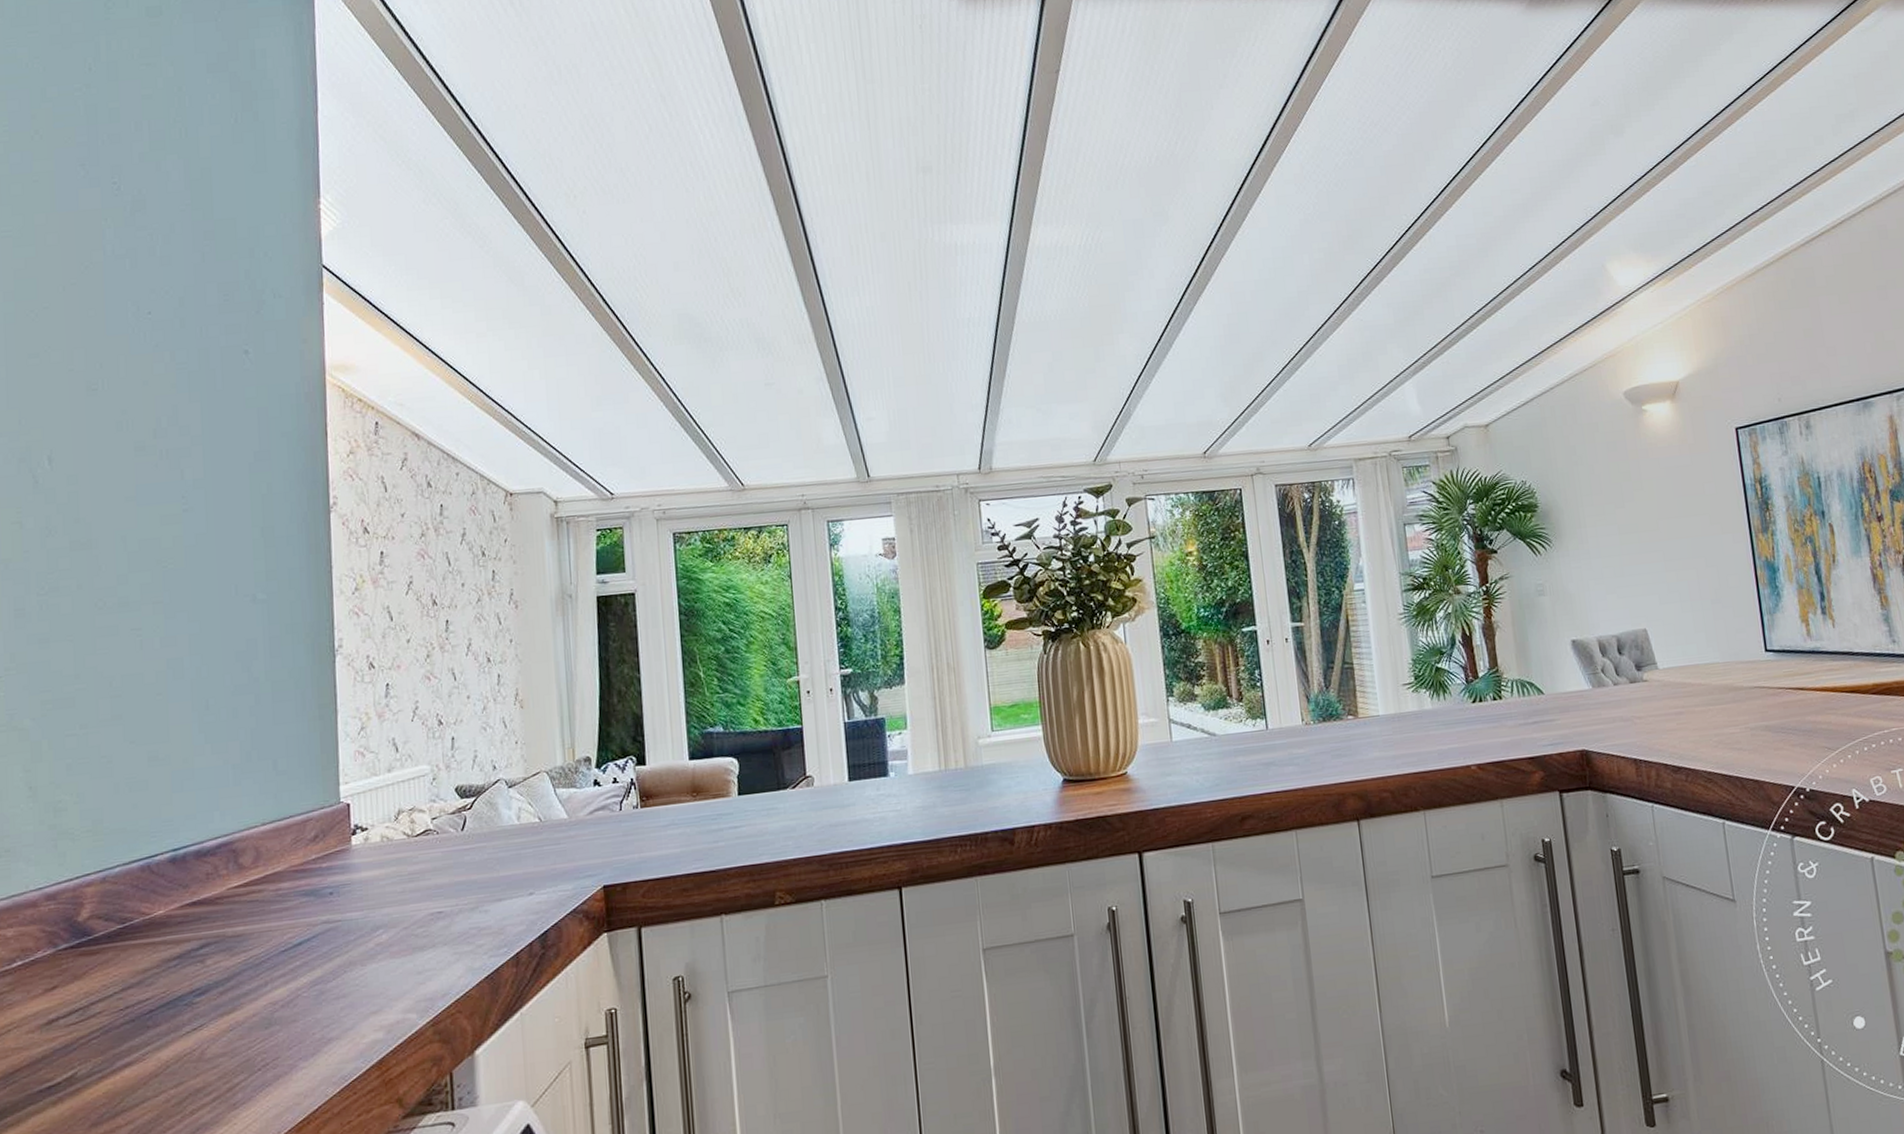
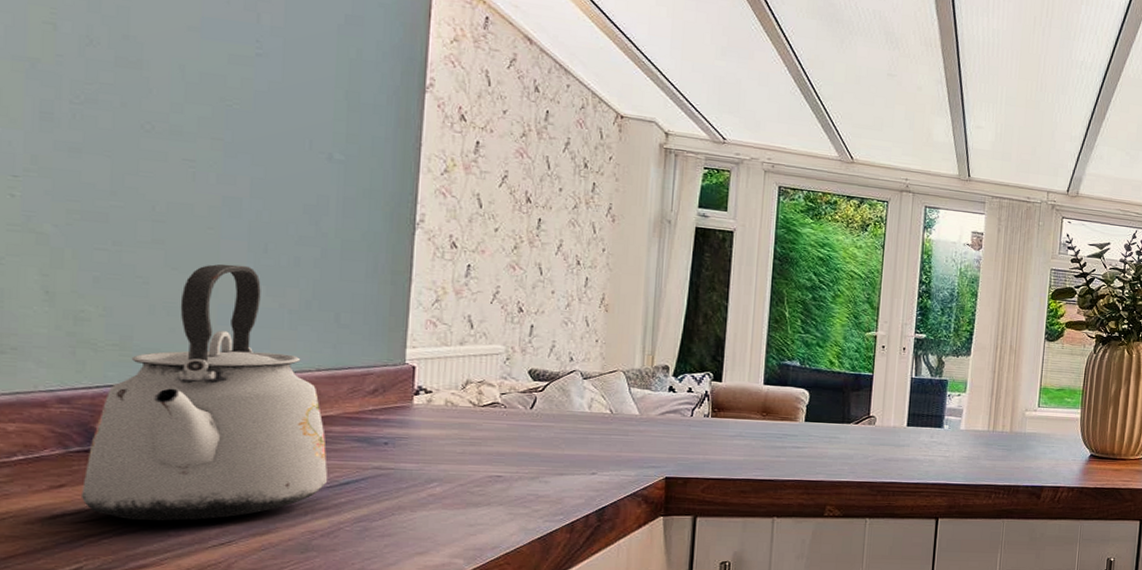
kettle: none [71,726,283,1015] -> present [82,263,328,521]

